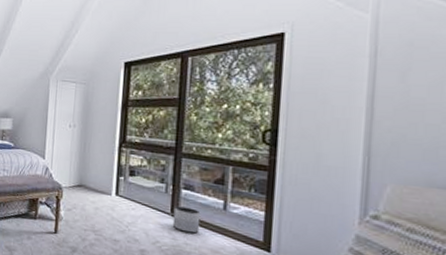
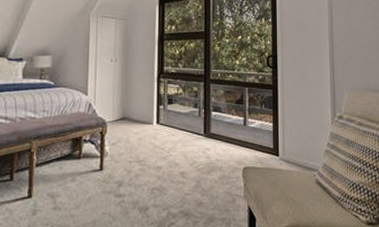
planter: present [172,206,201,234] -> none [206,127,227,150]

